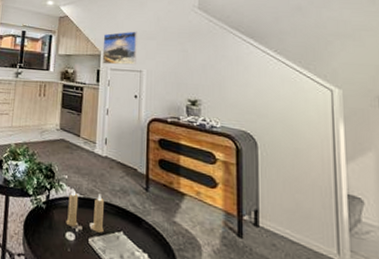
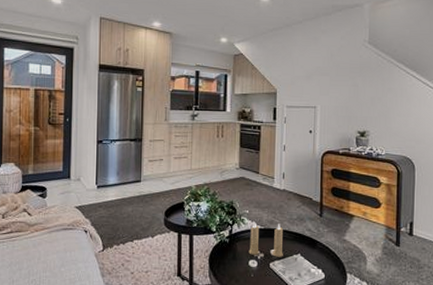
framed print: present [102,31,137,65] -> none [278,67,312,102]

